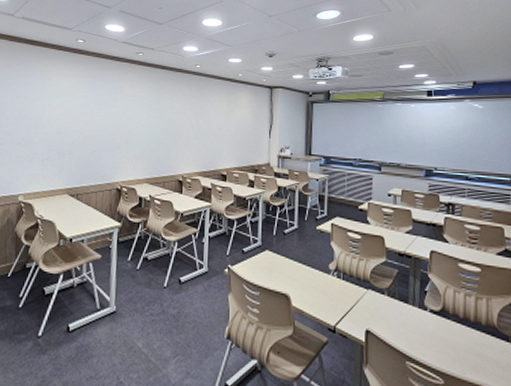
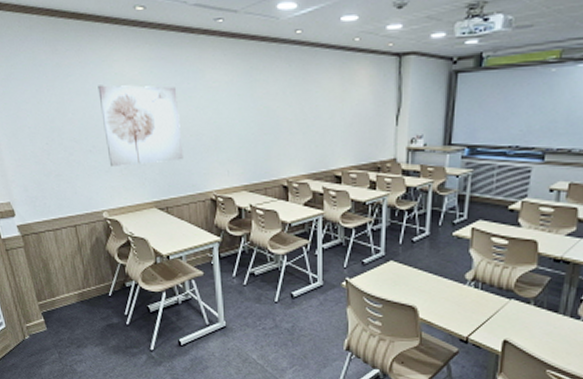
wall art: none [34,92,101,157] -> present [98,84,183,166]

